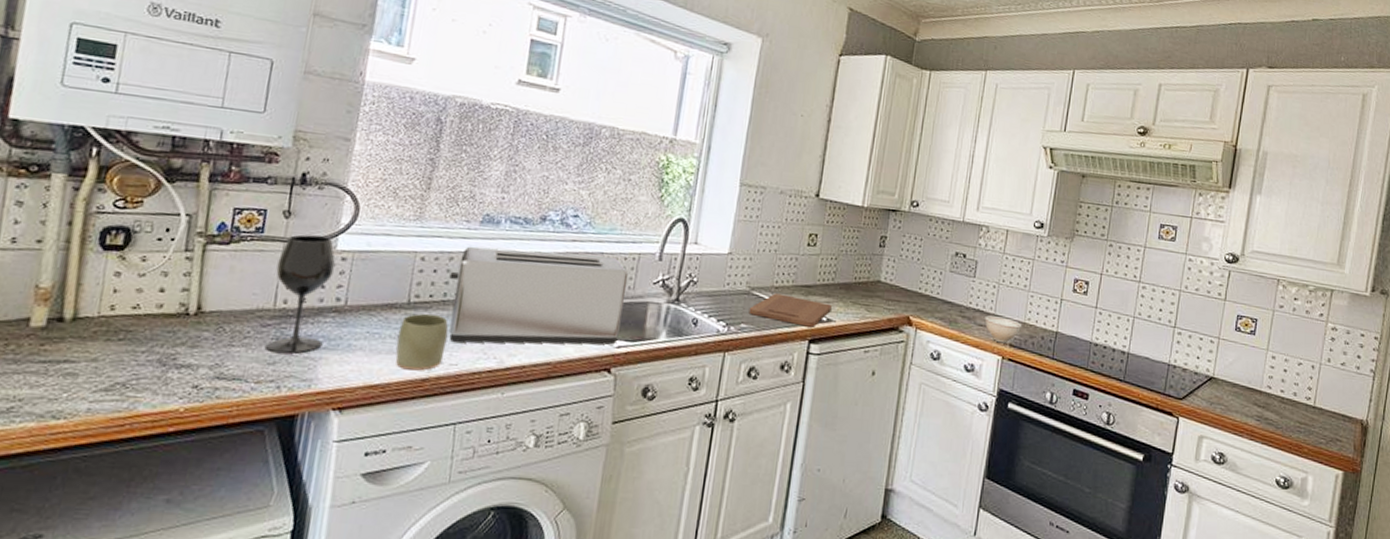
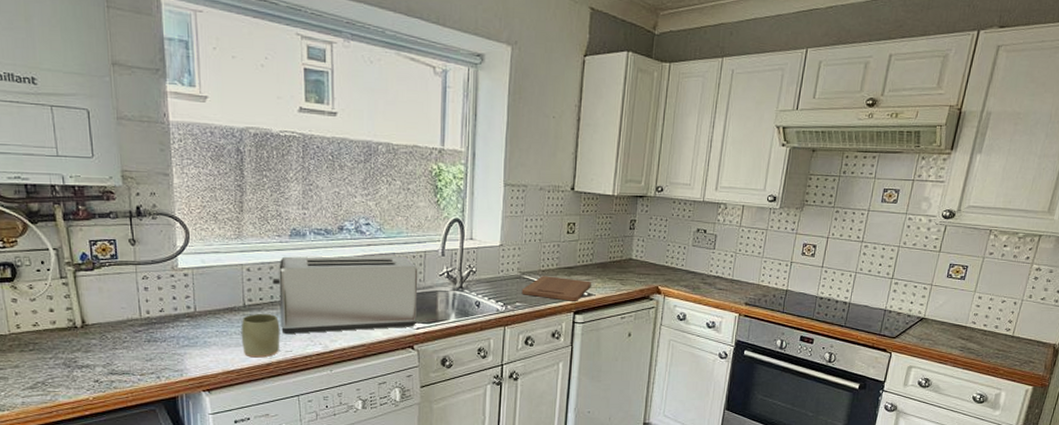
wineglass: present [264,234,336,354] -> none [134,257,184,351]
bowl: present [984,315,1022,344] -> none [723,281,757,303]

